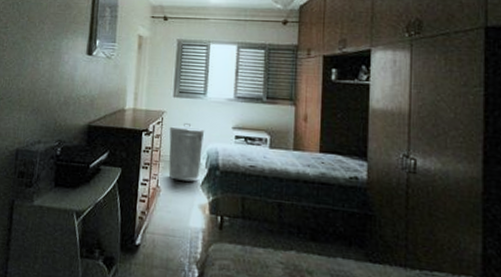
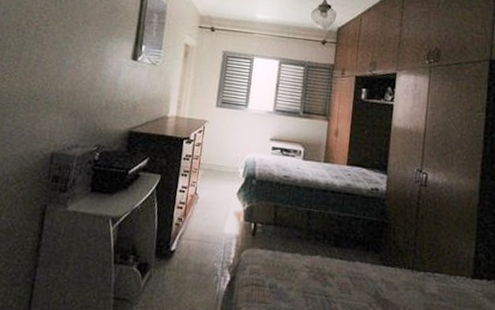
trash can: present [168,123,205,182] -> none [206,133,244,190]

